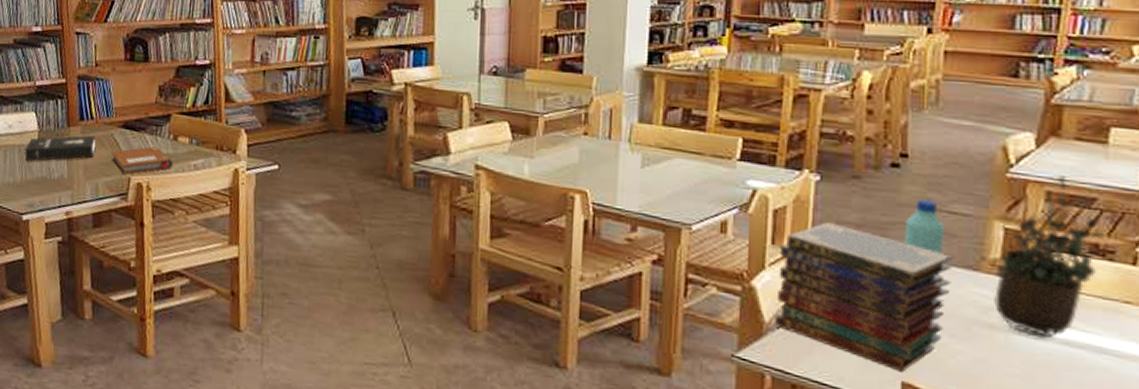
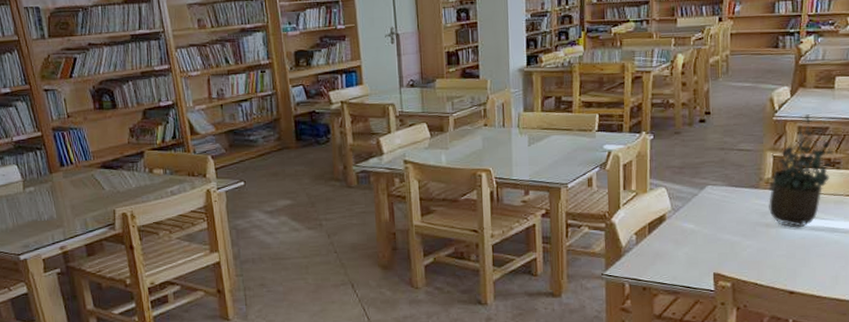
booklet: present [25,135,96,162] -> none [12,178,80,209]
notebook: present [111,146,173,175] -> none [94,180,152,208]
book stack: present [775,221,953,372] -> none [629,167,742,266]
water bottle: present [903,200,944,277] -> none [710,143,736,196]

